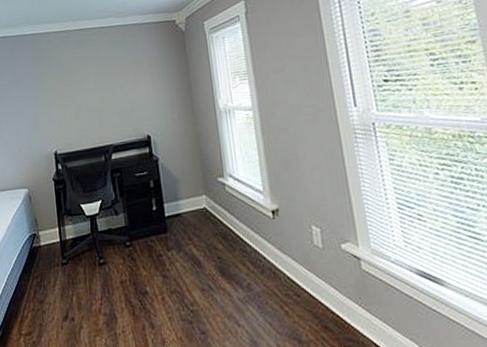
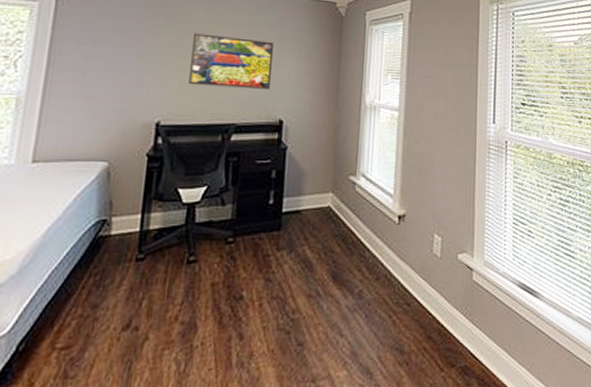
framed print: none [67,68,135,118] -> present [189,33,273,89]

